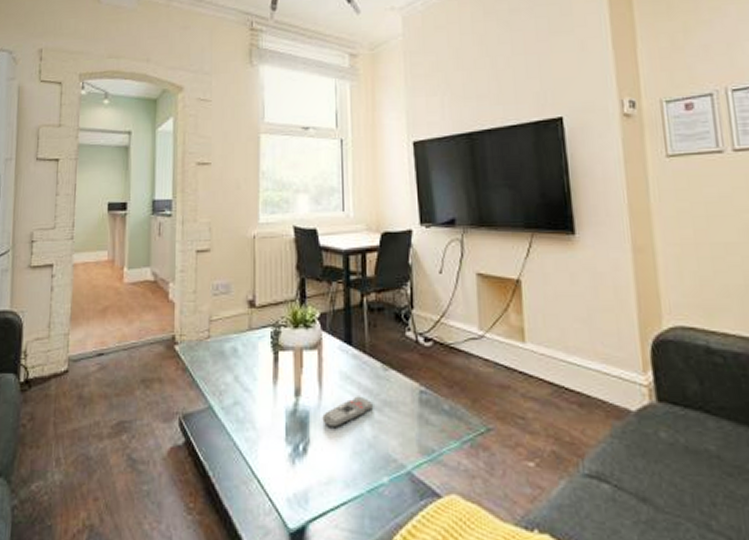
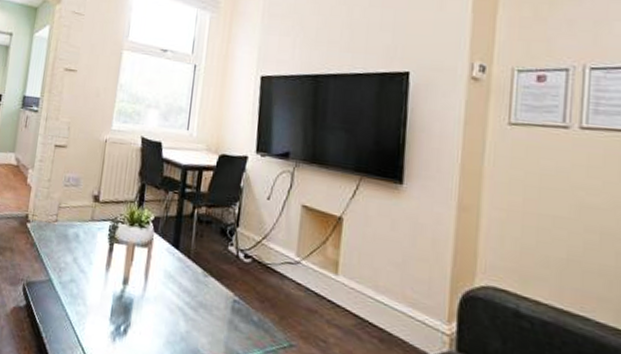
remote control: present [322,396,373,427] -> none [144,294,190,318]

